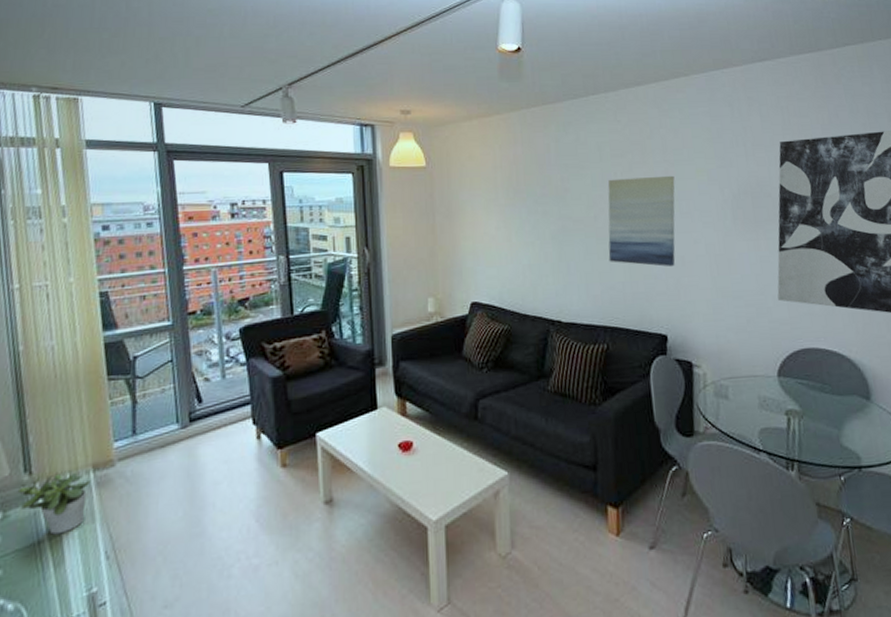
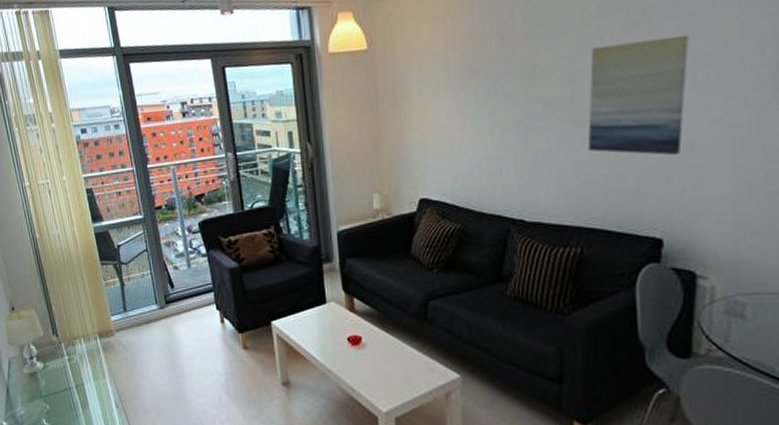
potted plant: present [19,473,91,535] -> none [51,338,99,384]

